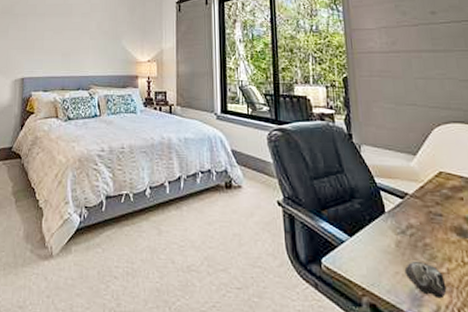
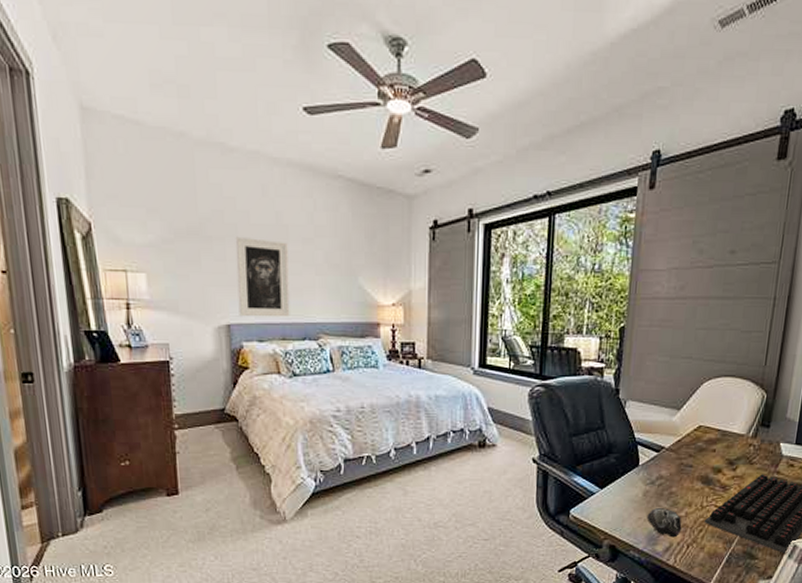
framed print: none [31,13,71,72] -> present [235,236,290,318]

